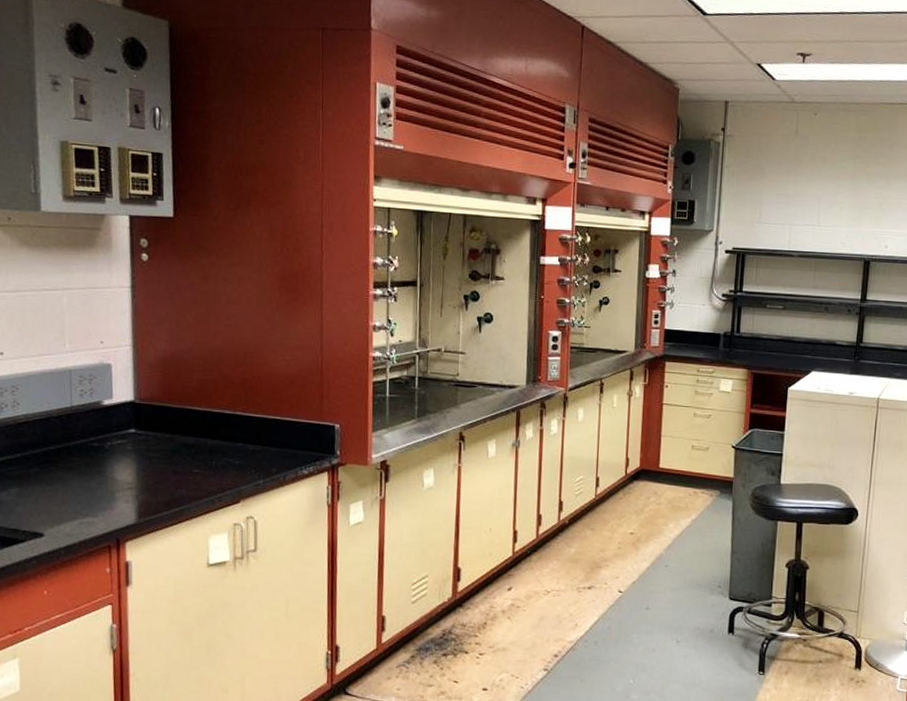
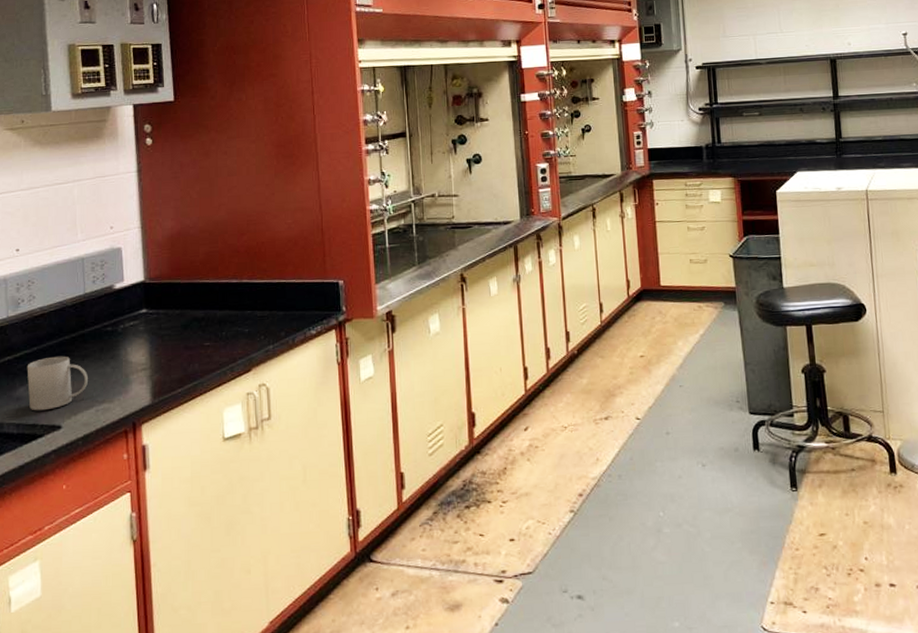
mug: none [9,465,72,517] -> present [26,356,88,411]

